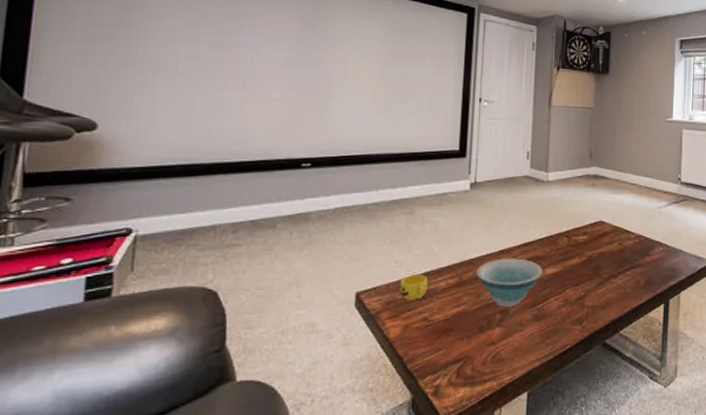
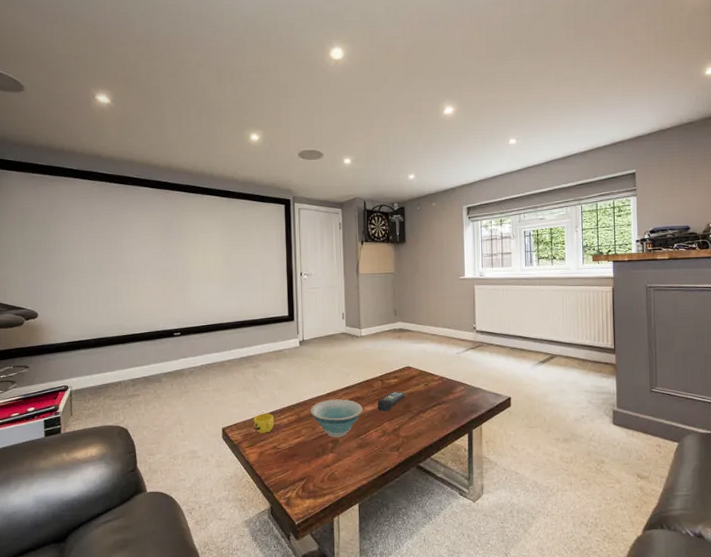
remote control: none [560,250,596,276] -> present [377,391,406,412]

